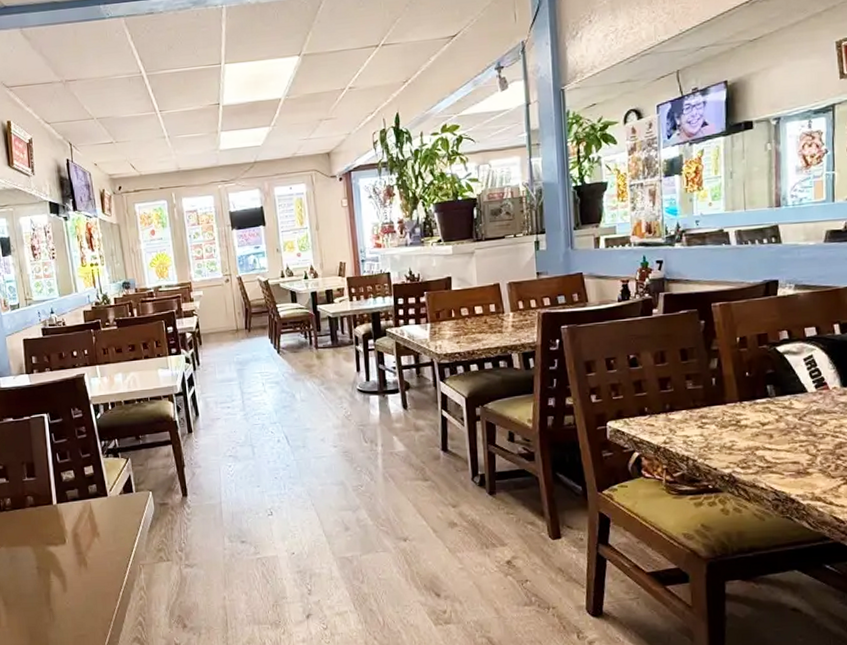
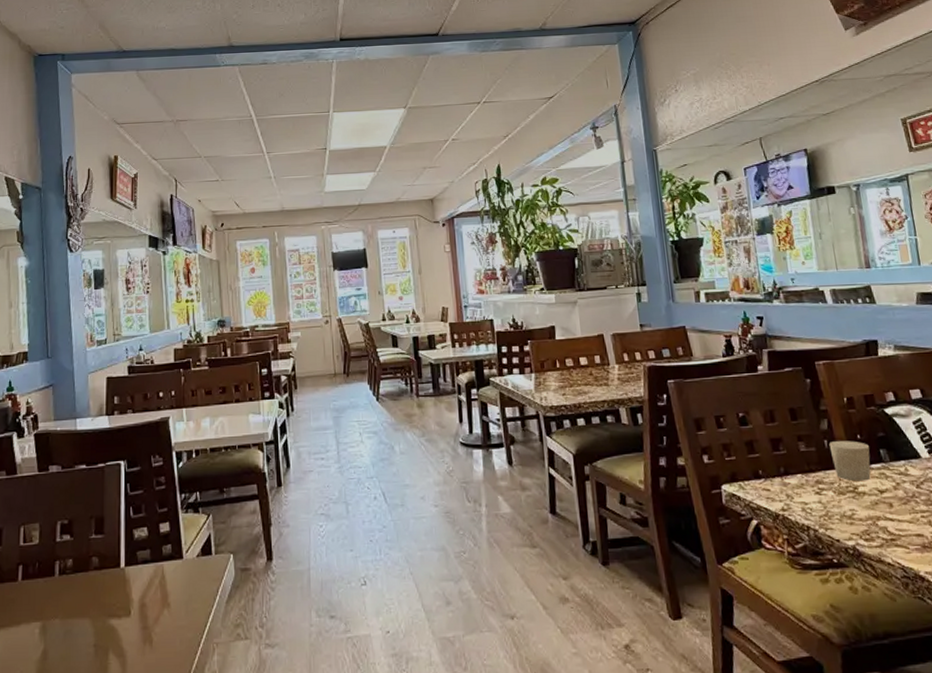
candle: none [716,378,757,416] -> present [828,441,871,482]

